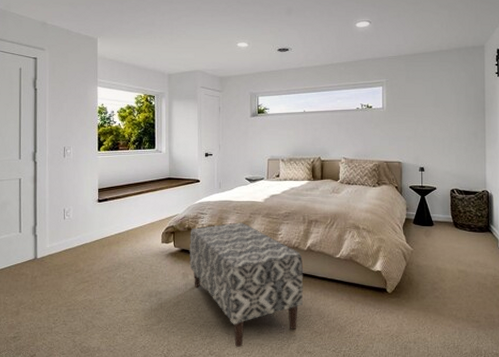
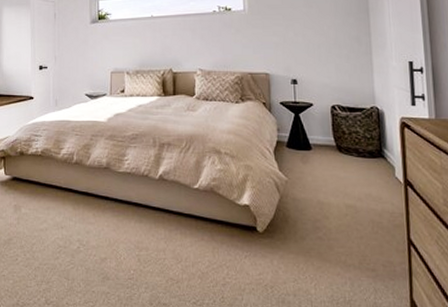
bench: present [190,222,304,347] -> none [22,146,156,296]

